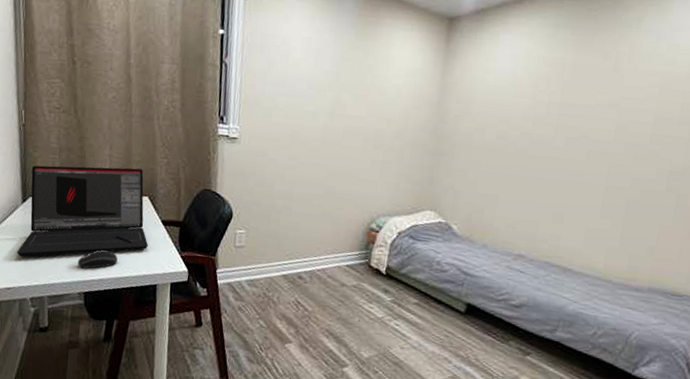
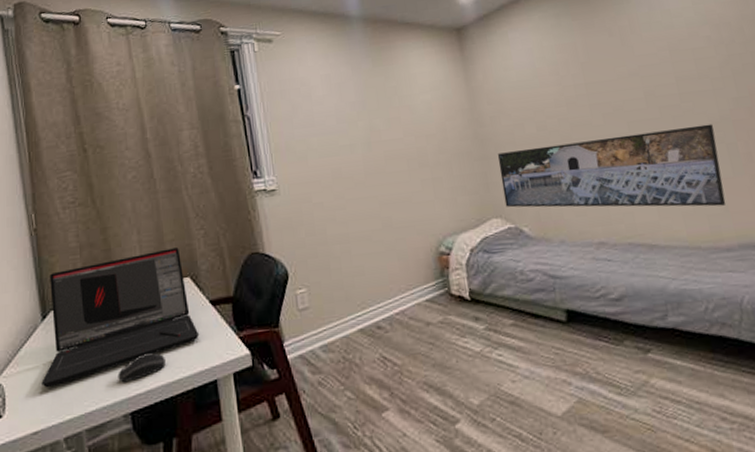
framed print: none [442,152,673,250] -> present [497,124,726,208]

